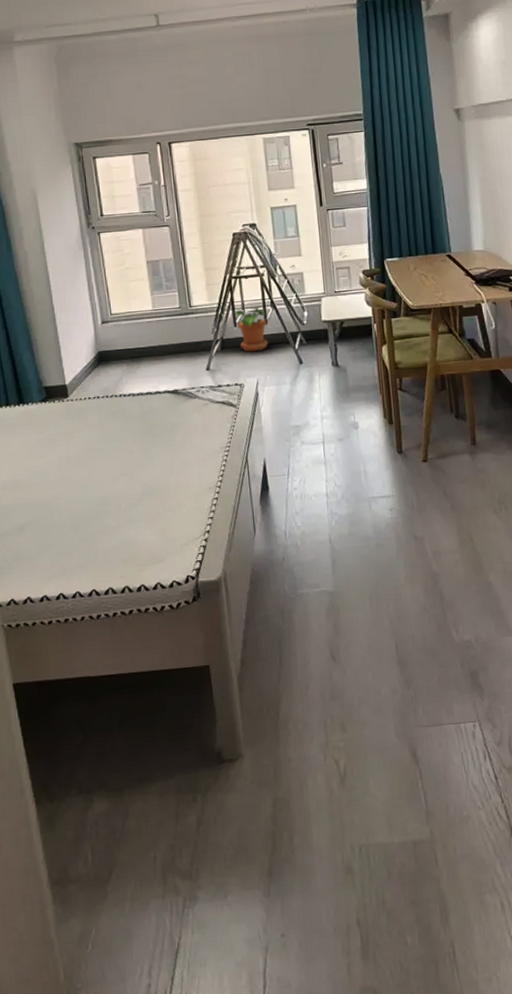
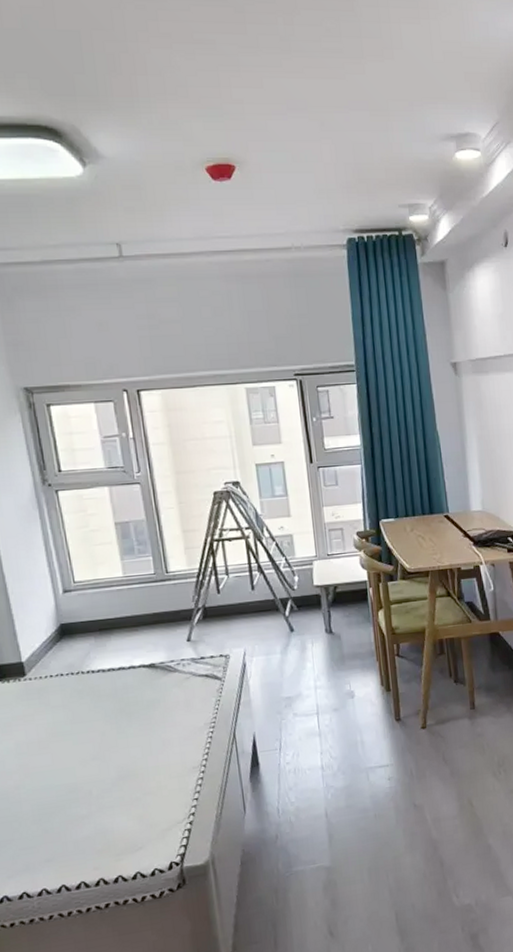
potted plant: present [233,306,269,352] -> none [216,571,256,621]

